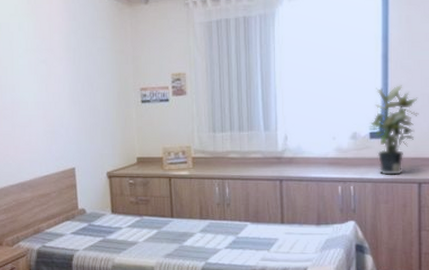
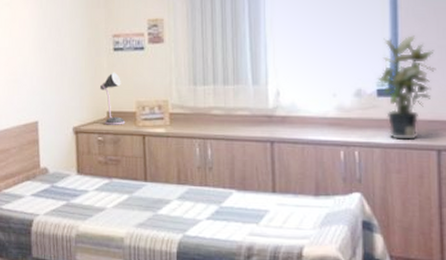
desk lamp: none [130,122,154,169] -> present [100,72,126,125]

